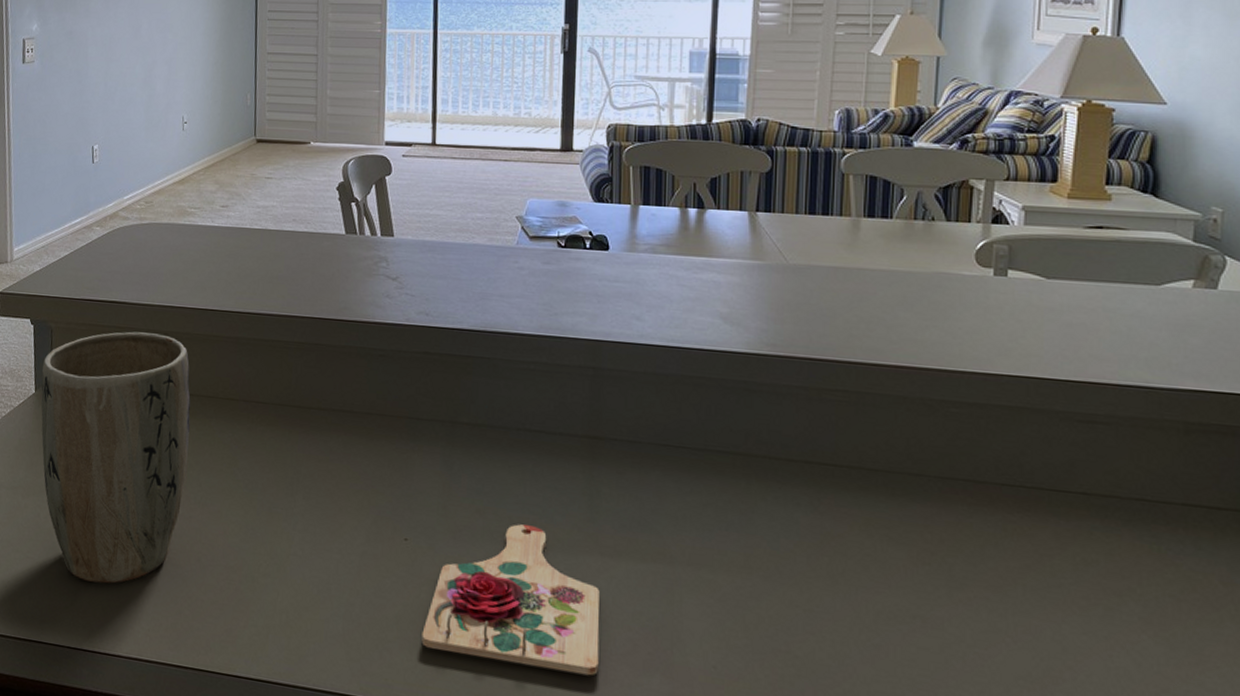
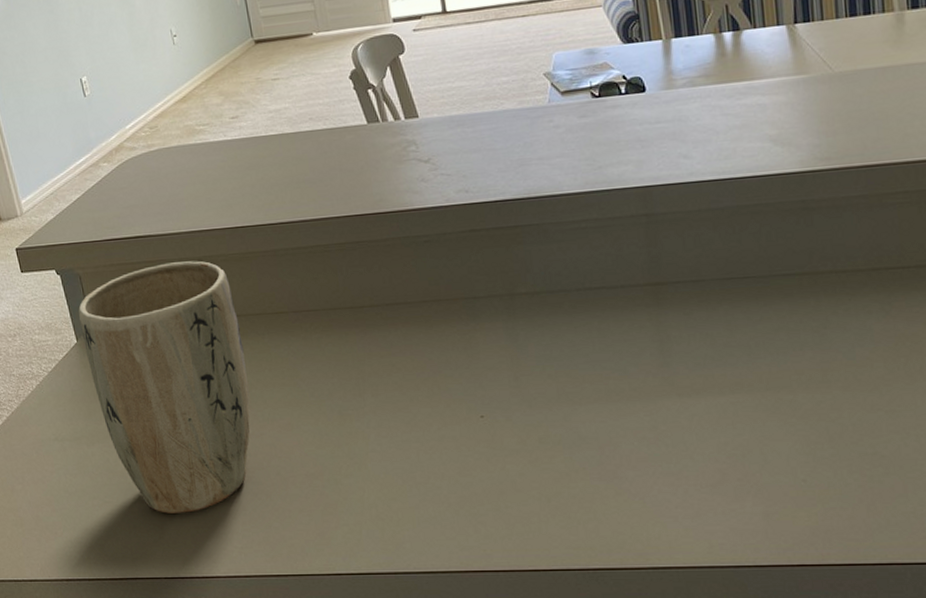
cutting board: present [421,524,600,676] -> none [512,381,691,514]

